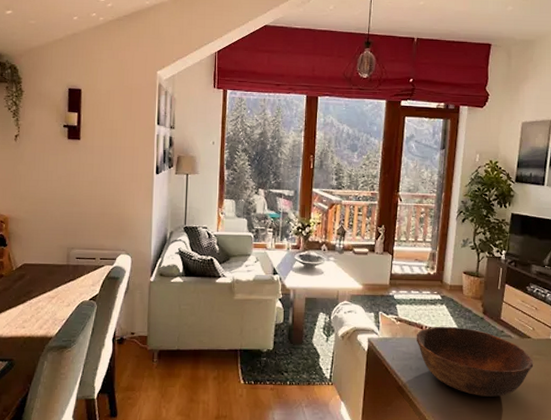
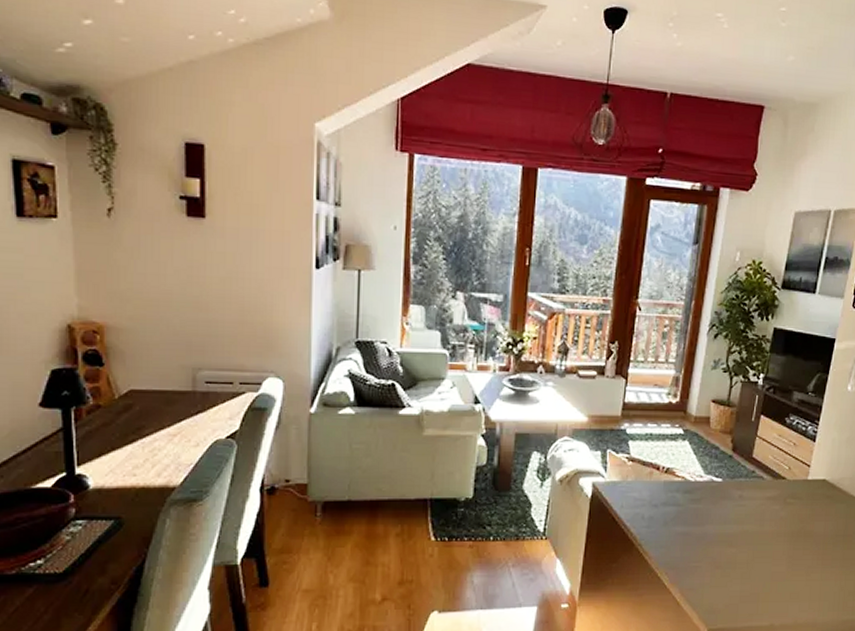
bowl: present [416,326,534,397] -> none [650,466,787,548]

